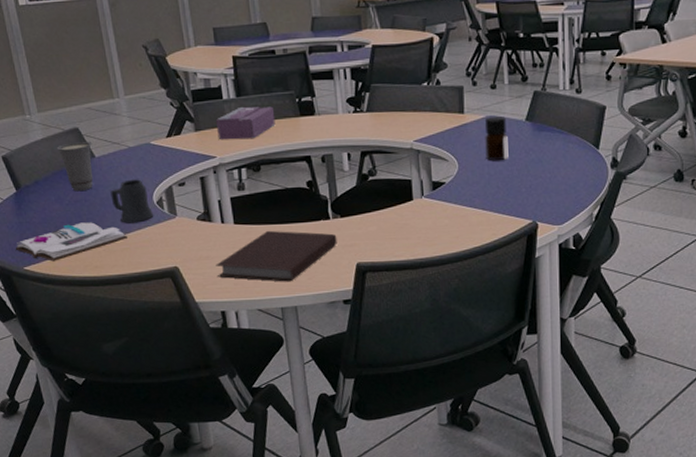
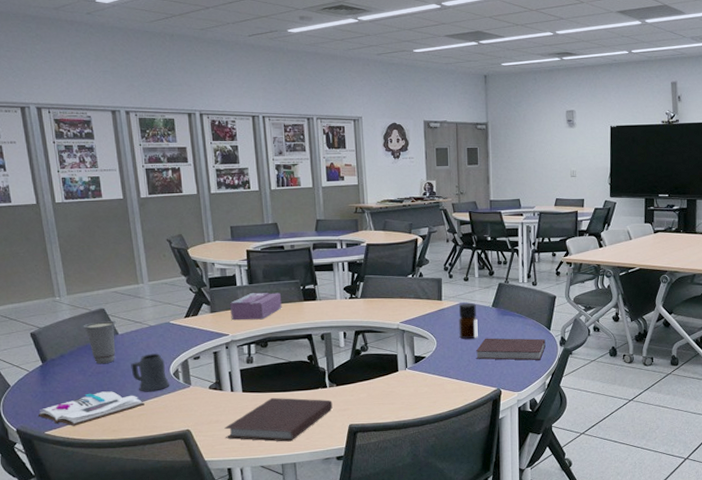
notebook: none [507,159,593,187] -> present [476,338,546,360]

